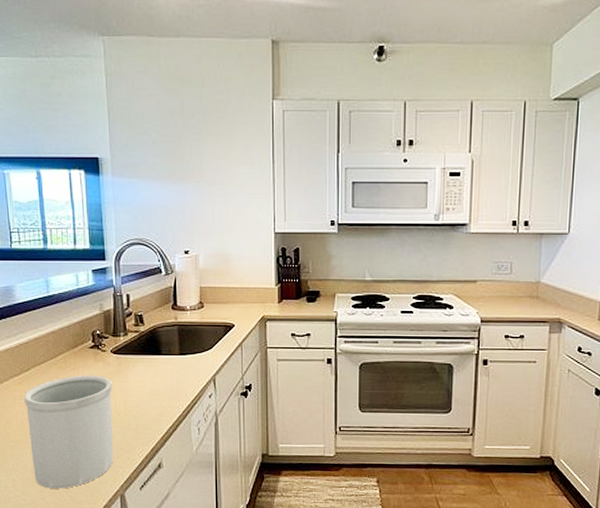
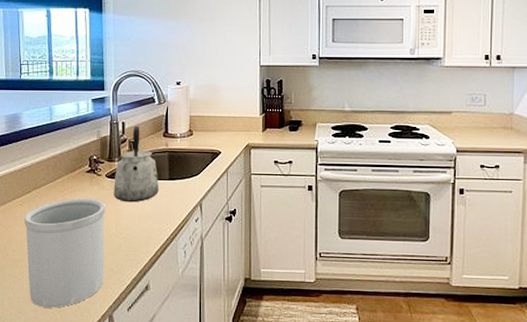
kettle: none [120,298,169,379] -> present [114,125,159,203]

